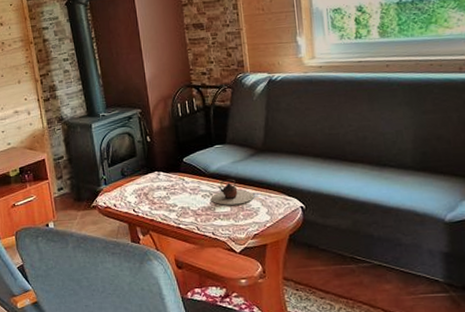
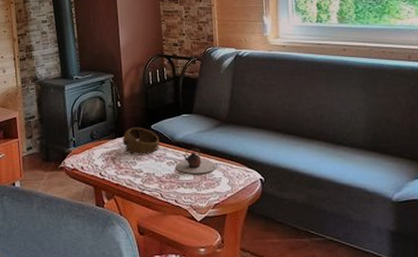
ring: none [154,161,193,189] -> present [123,127,160,154]

